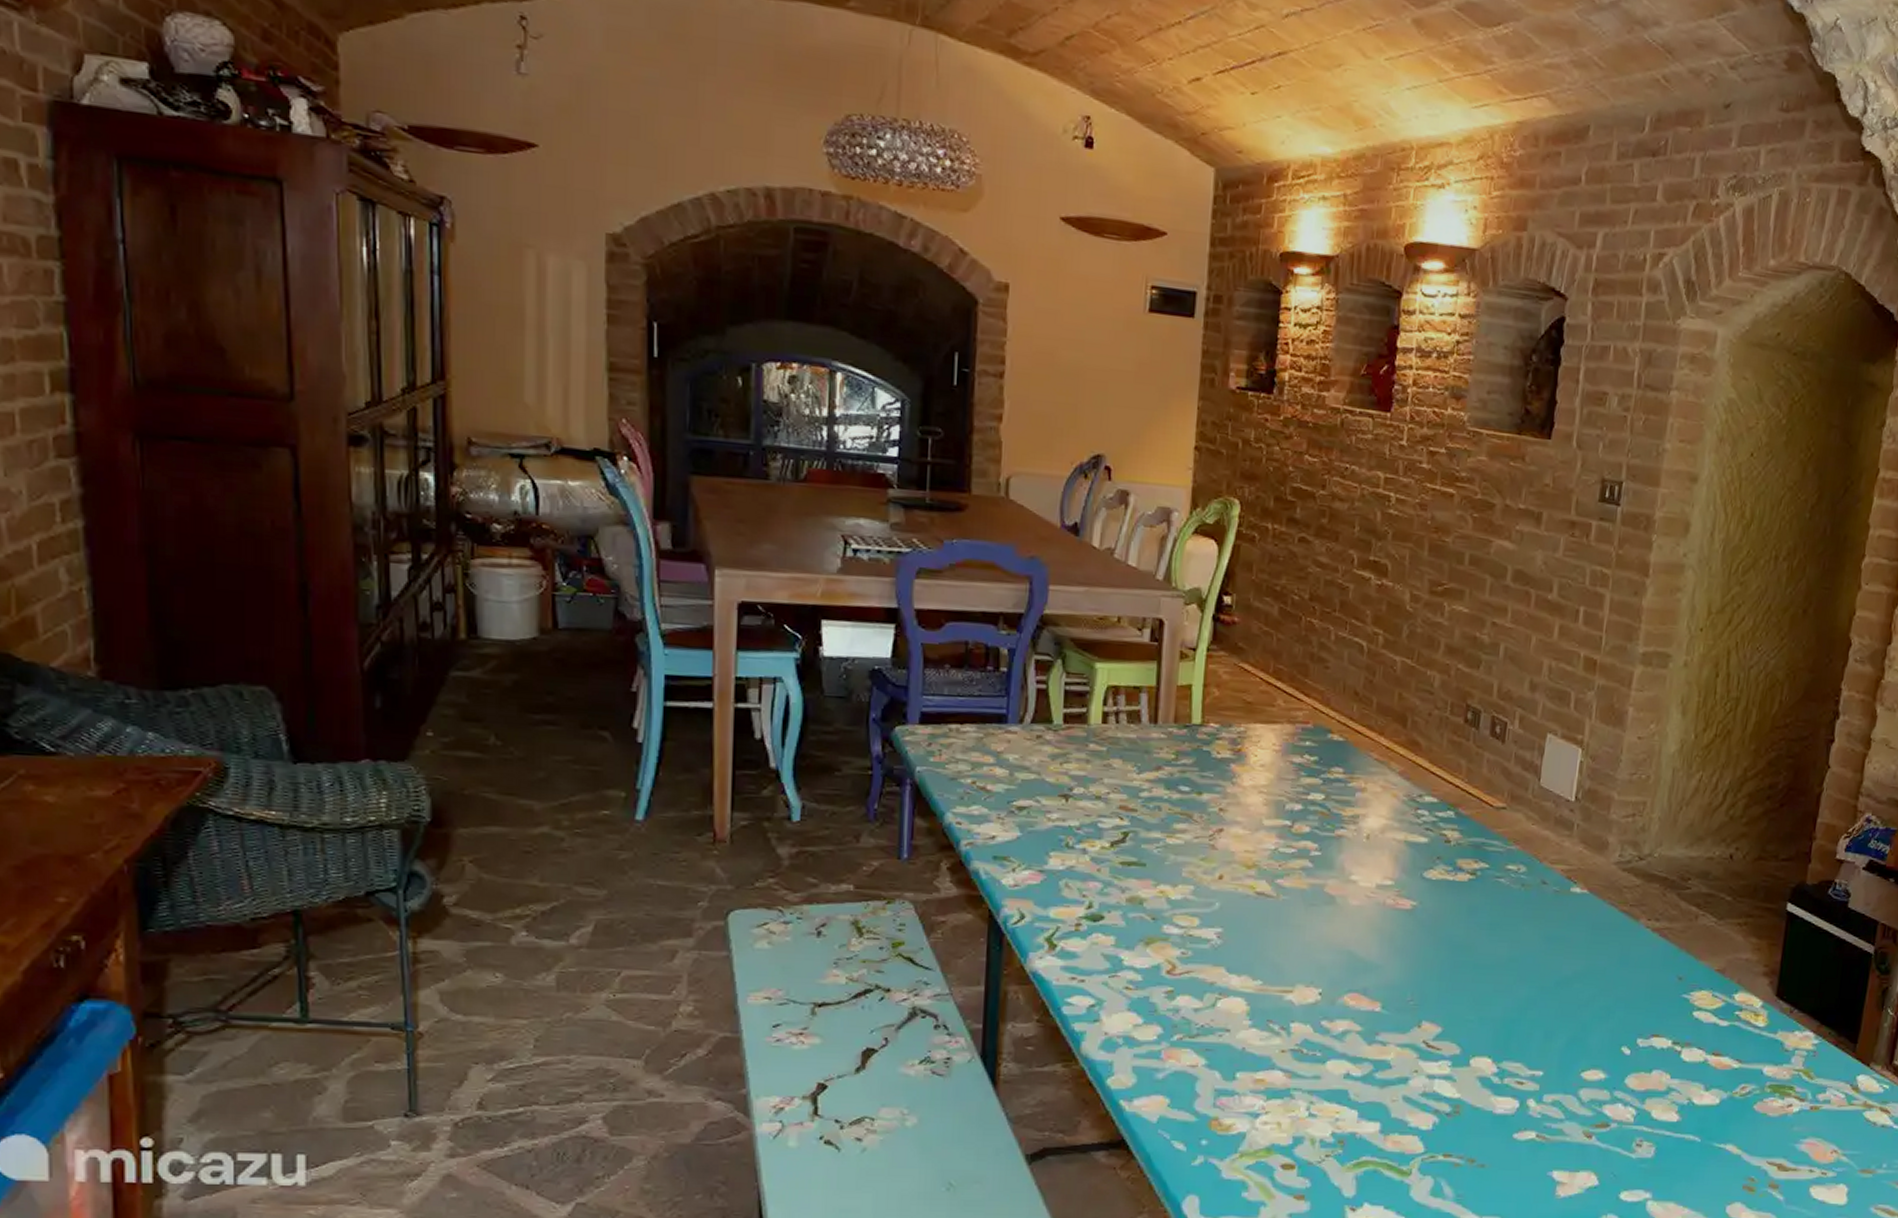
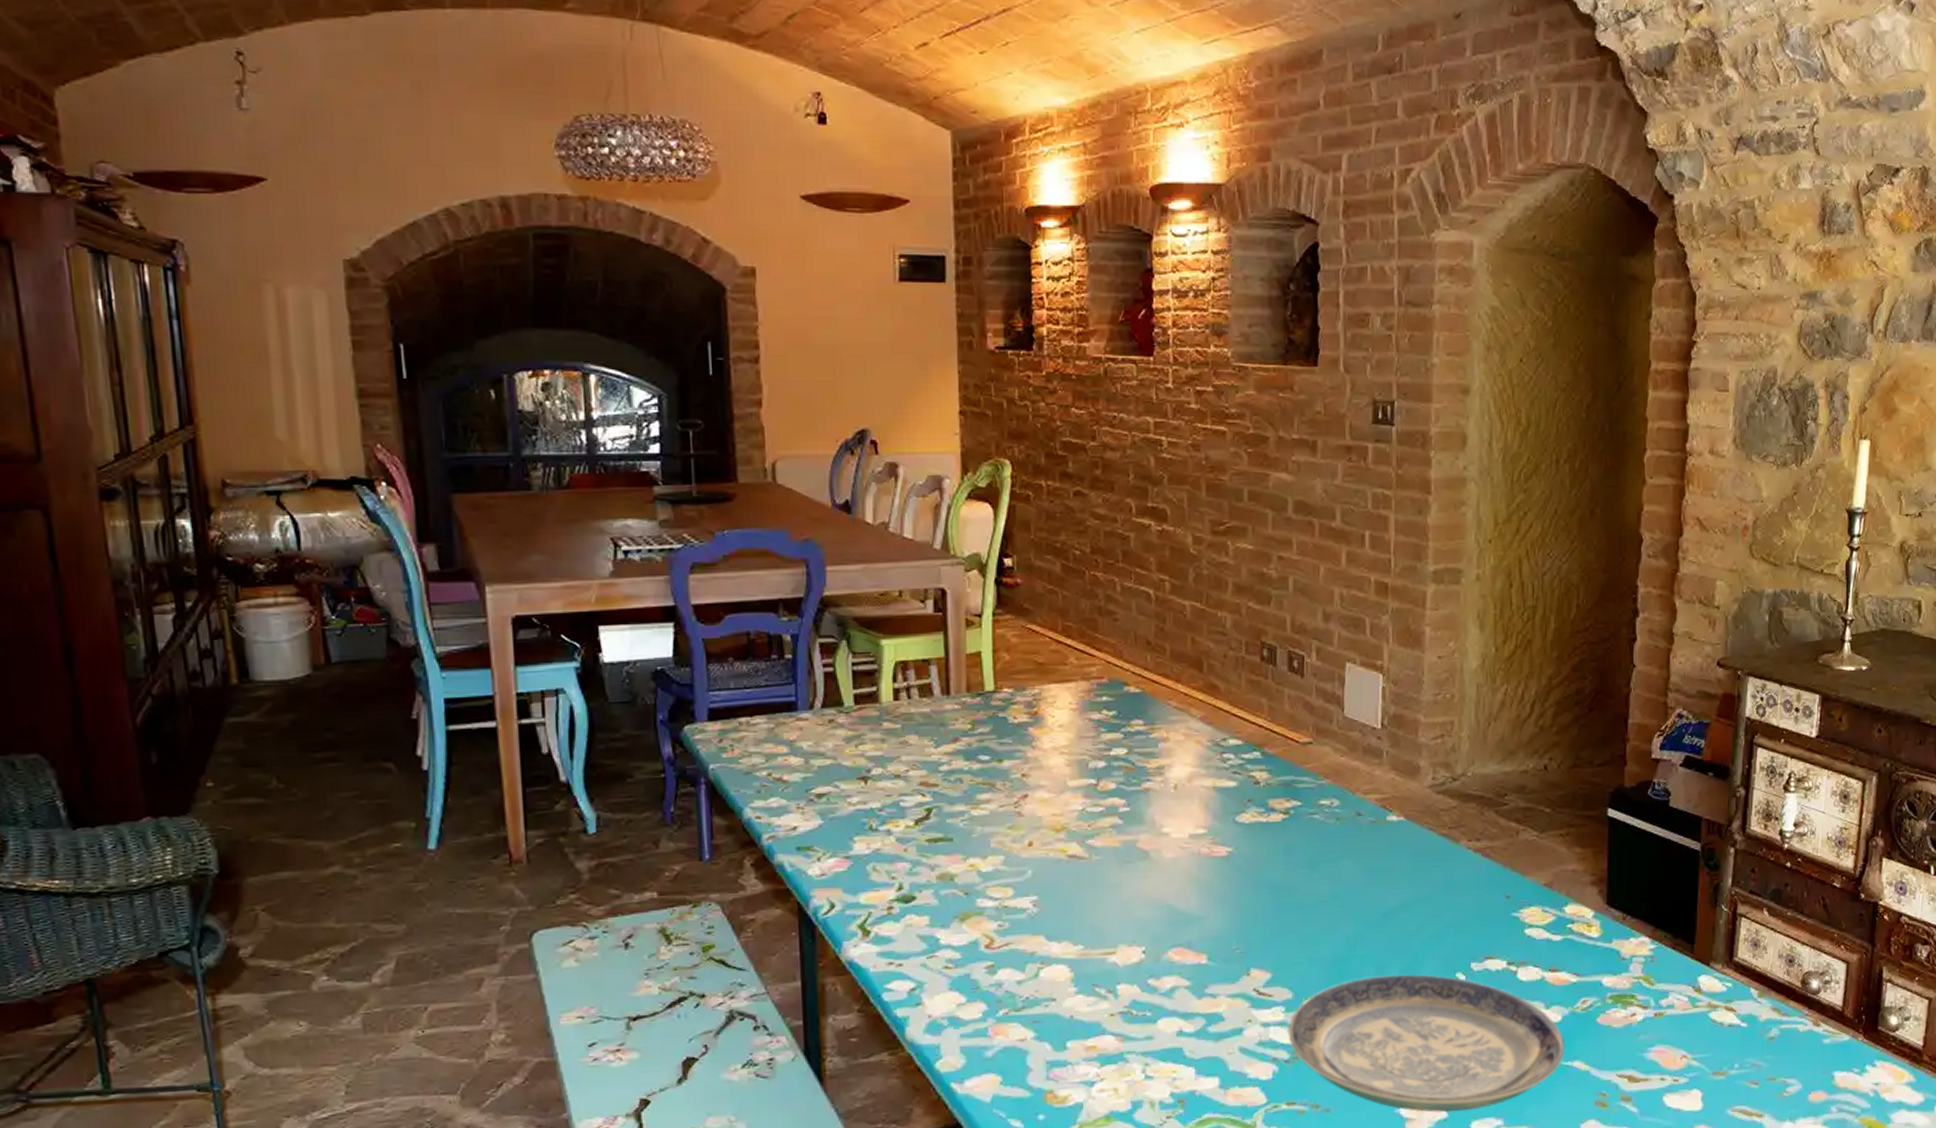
plate: none [1451,1041,1721,1181] -> present [1288,974,1566,1113]

